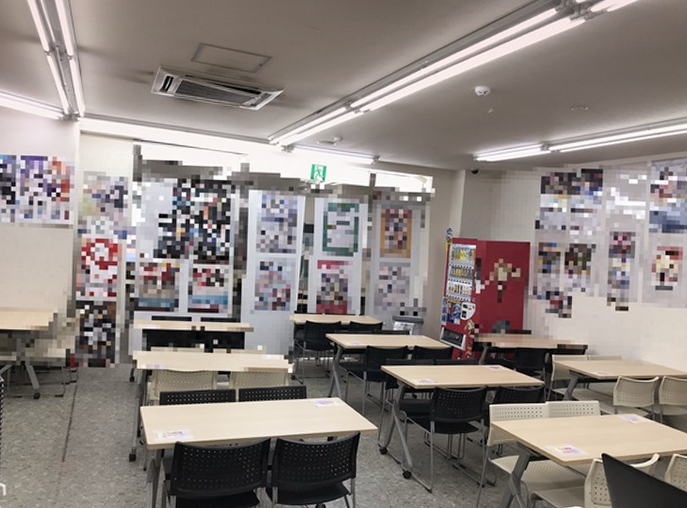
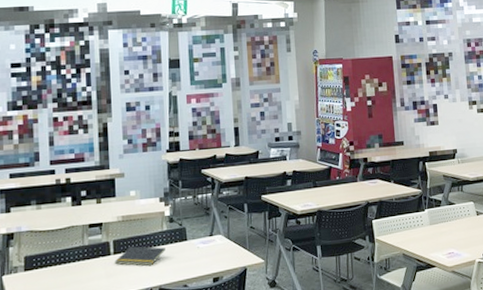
notepad: none [239,397,286,417] -> present [115,246,166,266]

